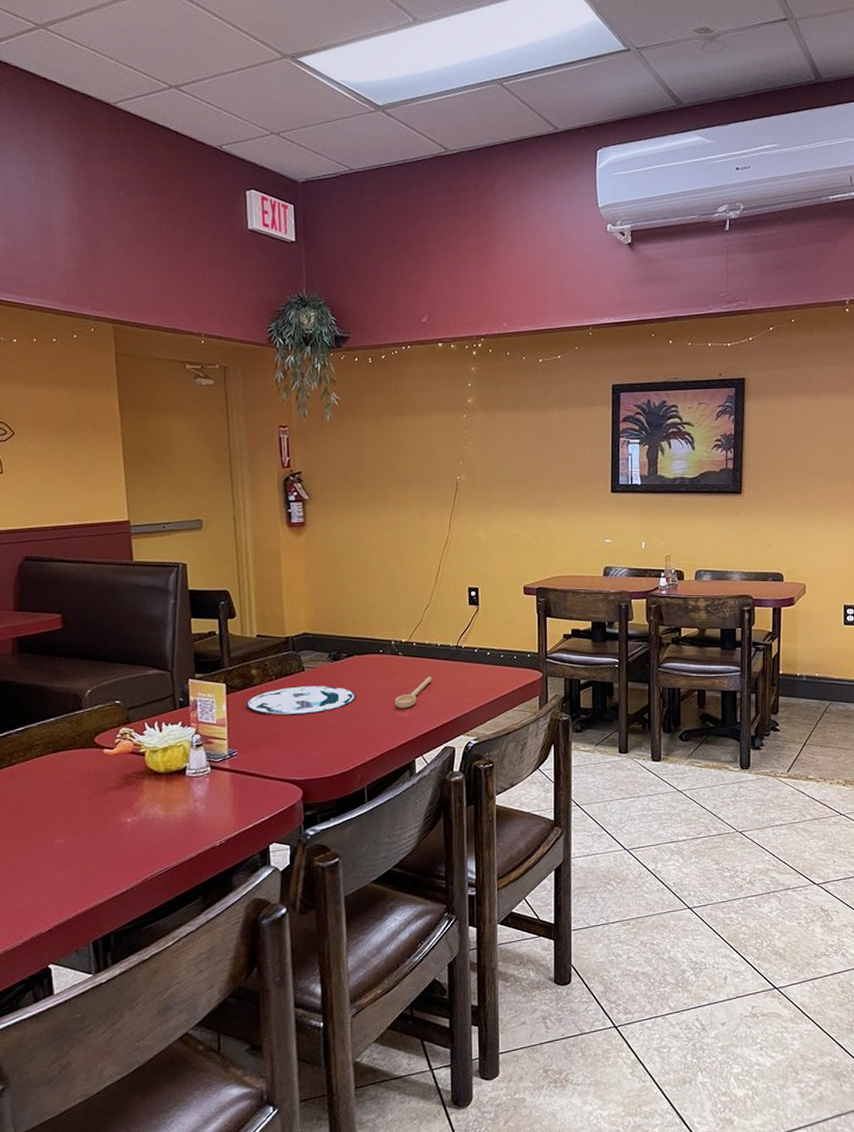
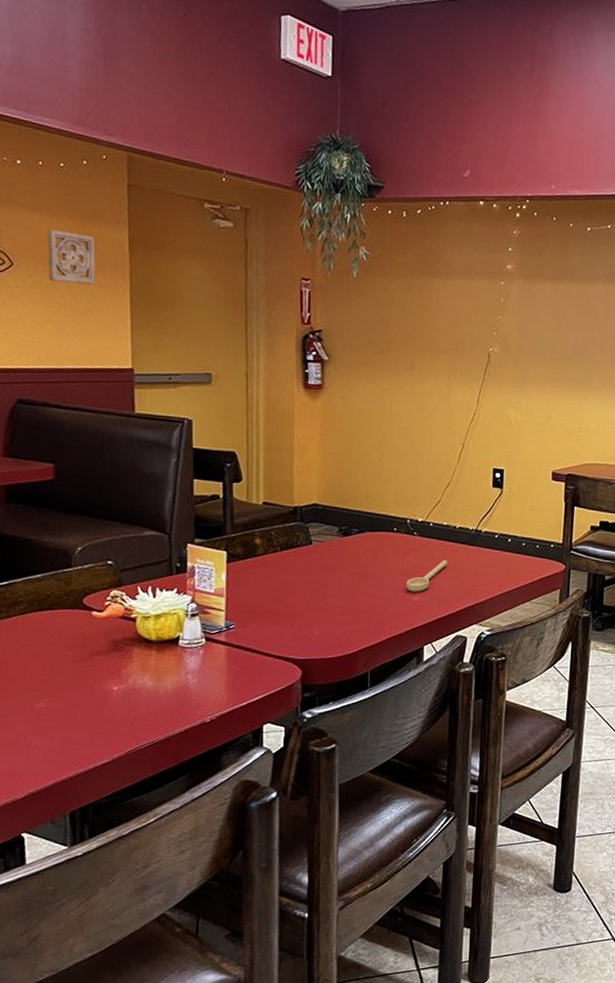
wall ornament: none [44,400,89,447] -> present [47,229,95,285]
plate: present [247,686,355,714] -> none [248,560,365,590]

